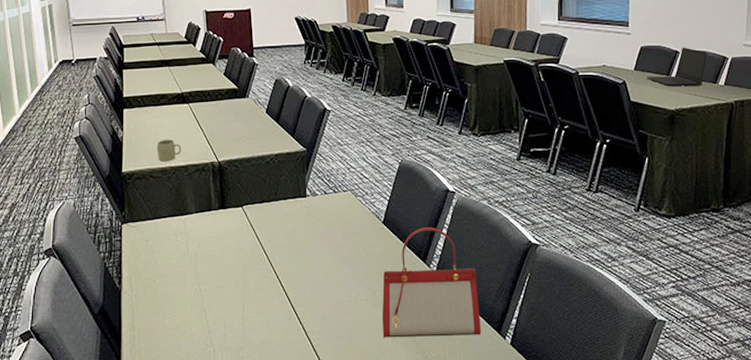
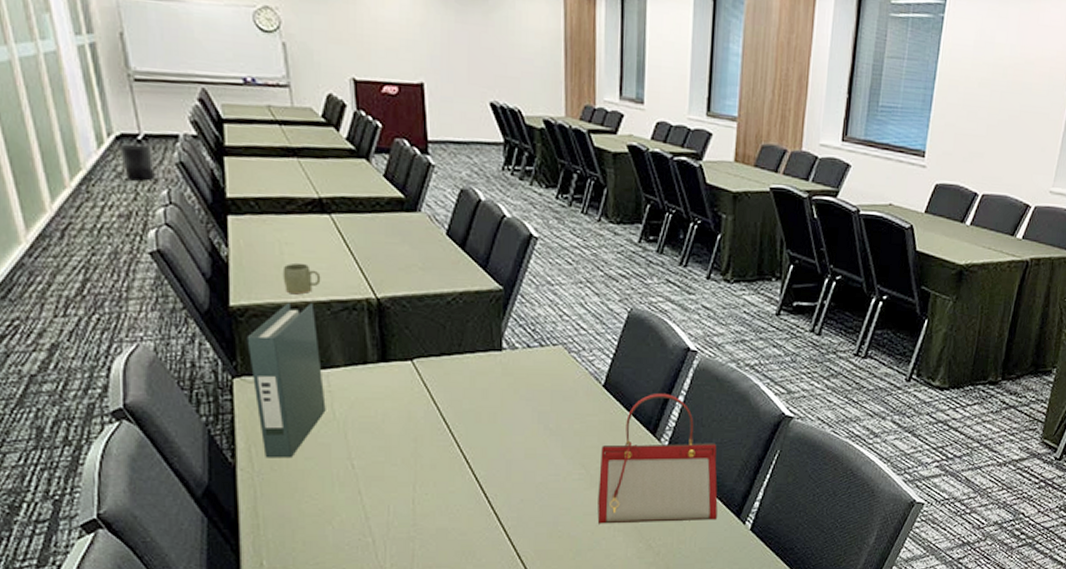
waste bin: none [60,66,81,90] -> present [118,144,155,181]
binder: none [132,168,183,284] -> present [246,302,326,458]
laptop: present [646,47,707,86] -> none [937,188,1009,238]

